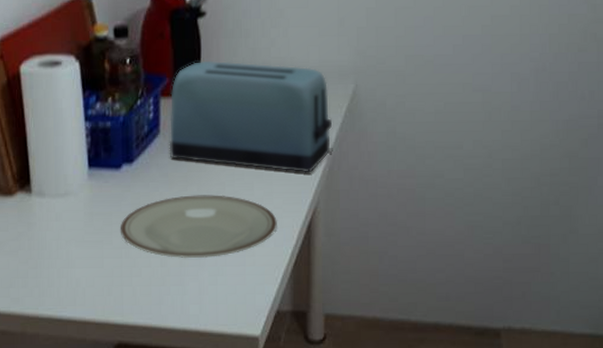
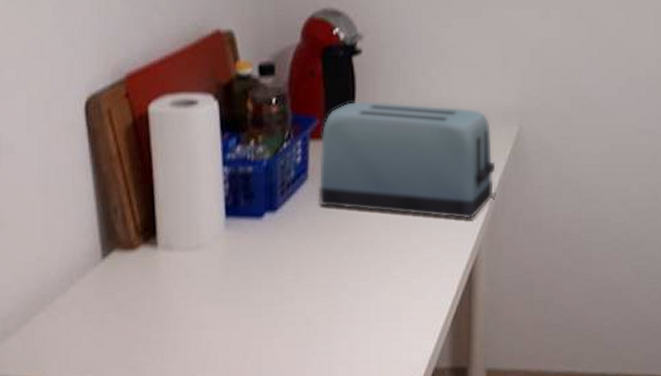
plate: present [119,195,277,259] -> none [260,244,436,315]

